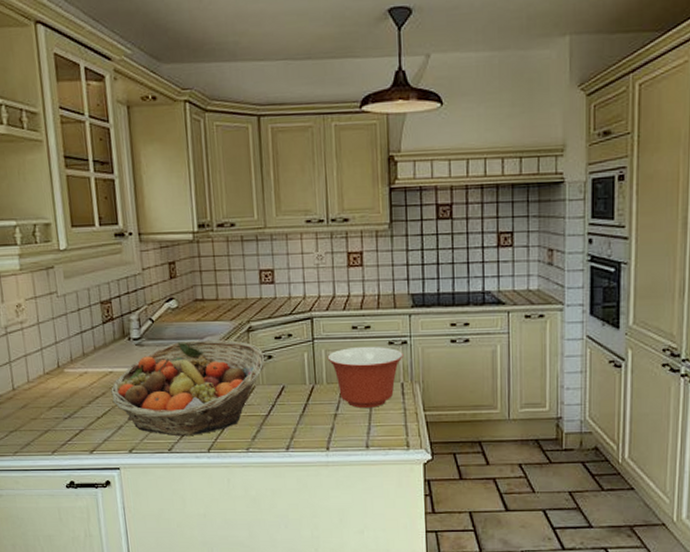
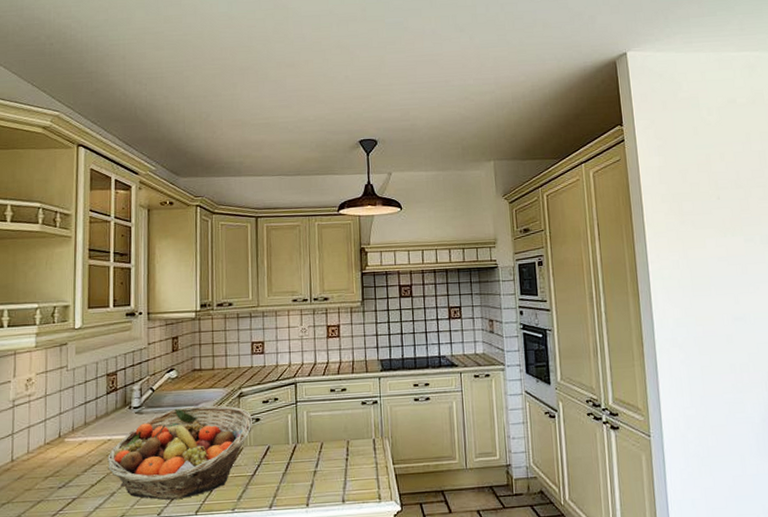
mixing bowl: present [327,346,404,408] -> none [308,406,375,464]

